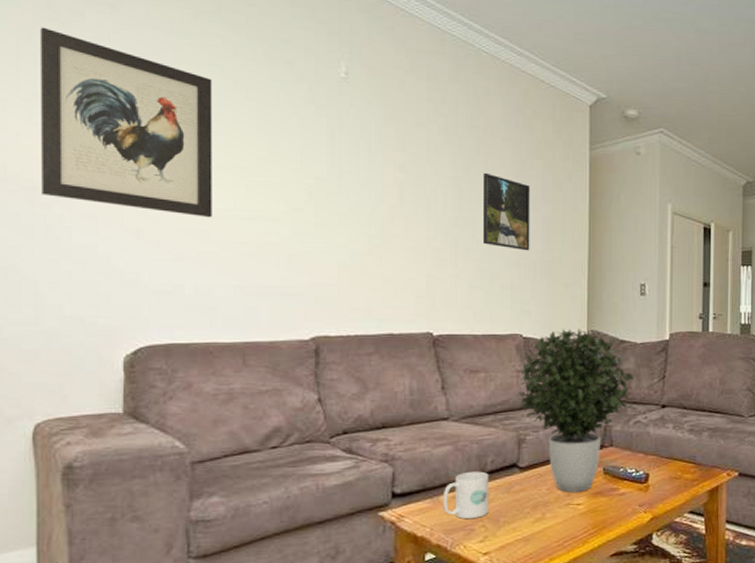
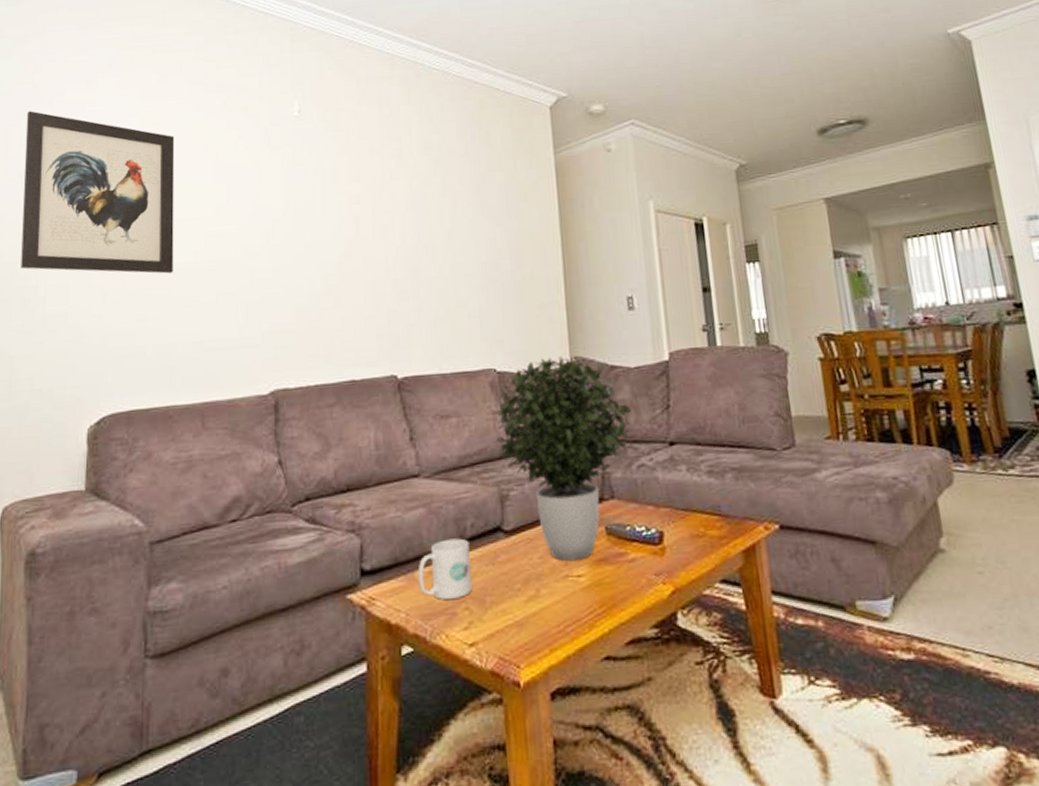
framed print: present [482,172,530,251] -> none [441,192,497,273]

